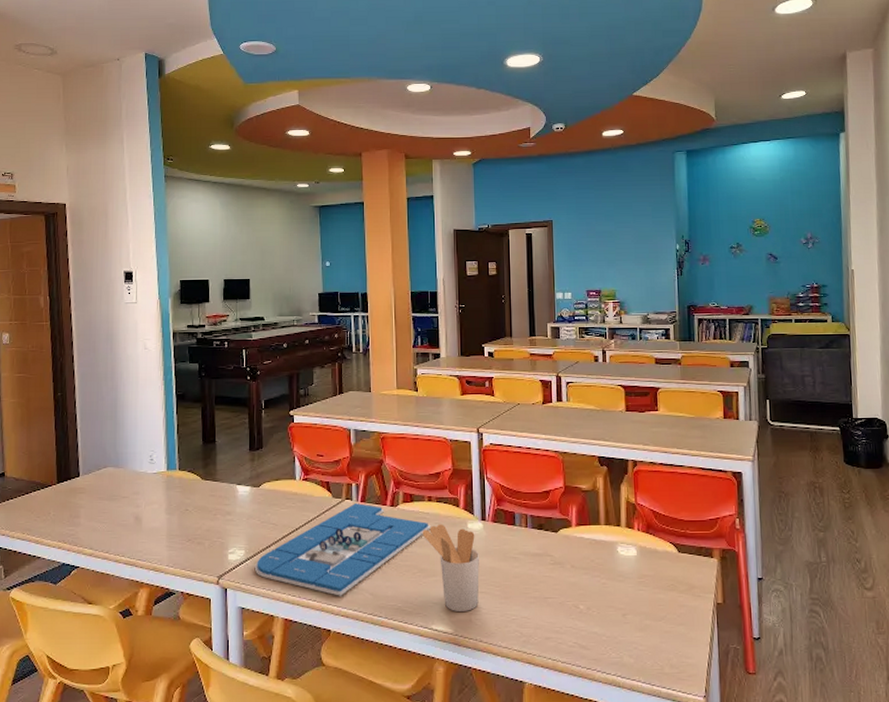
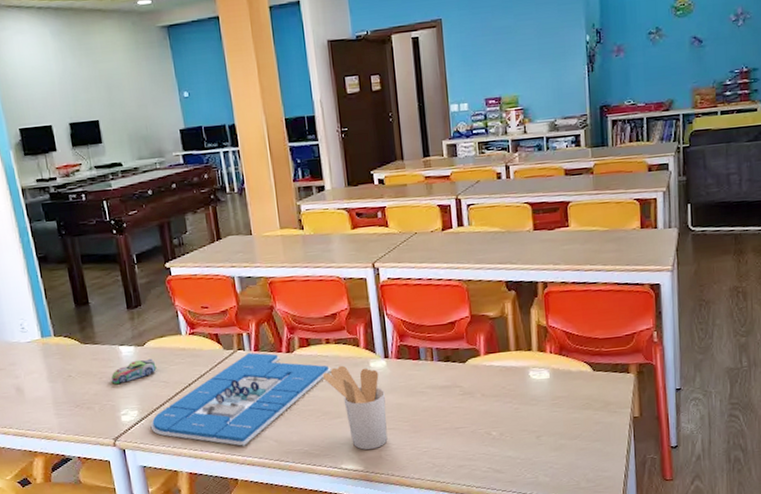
toy car: none [224,500,268,522] -> present [111,358,157,384]

